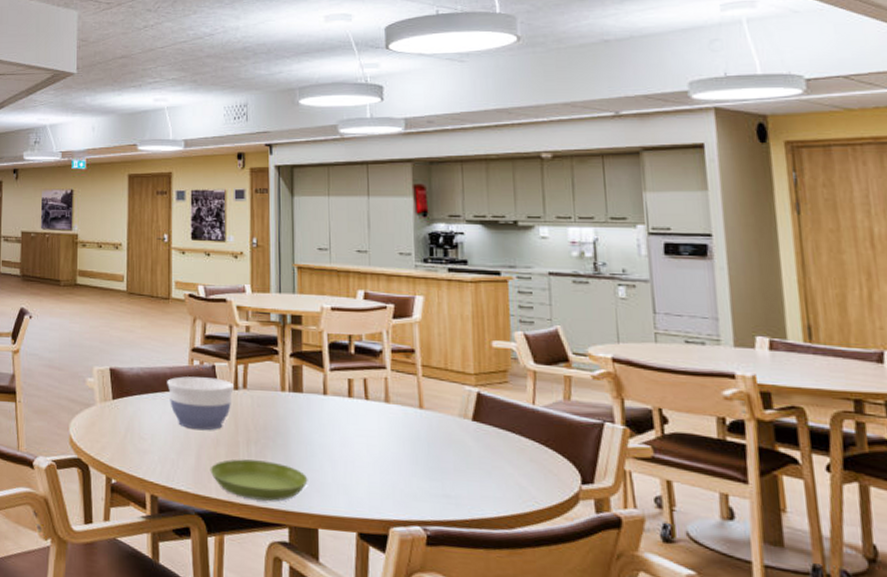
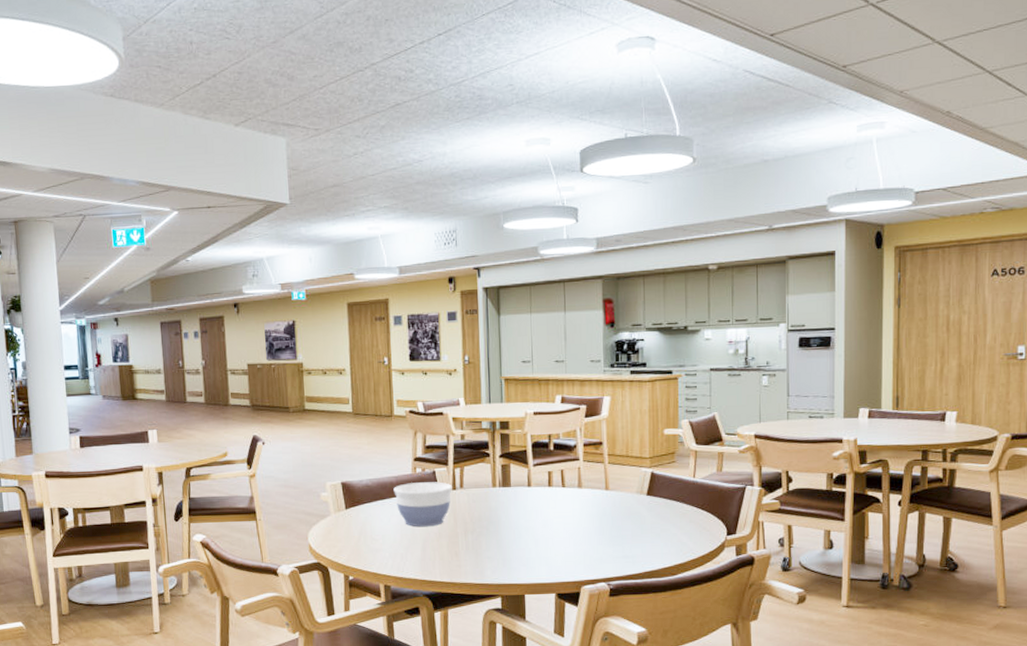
saucer: present [210,459,308,501] -> none [434,546,516,578]

